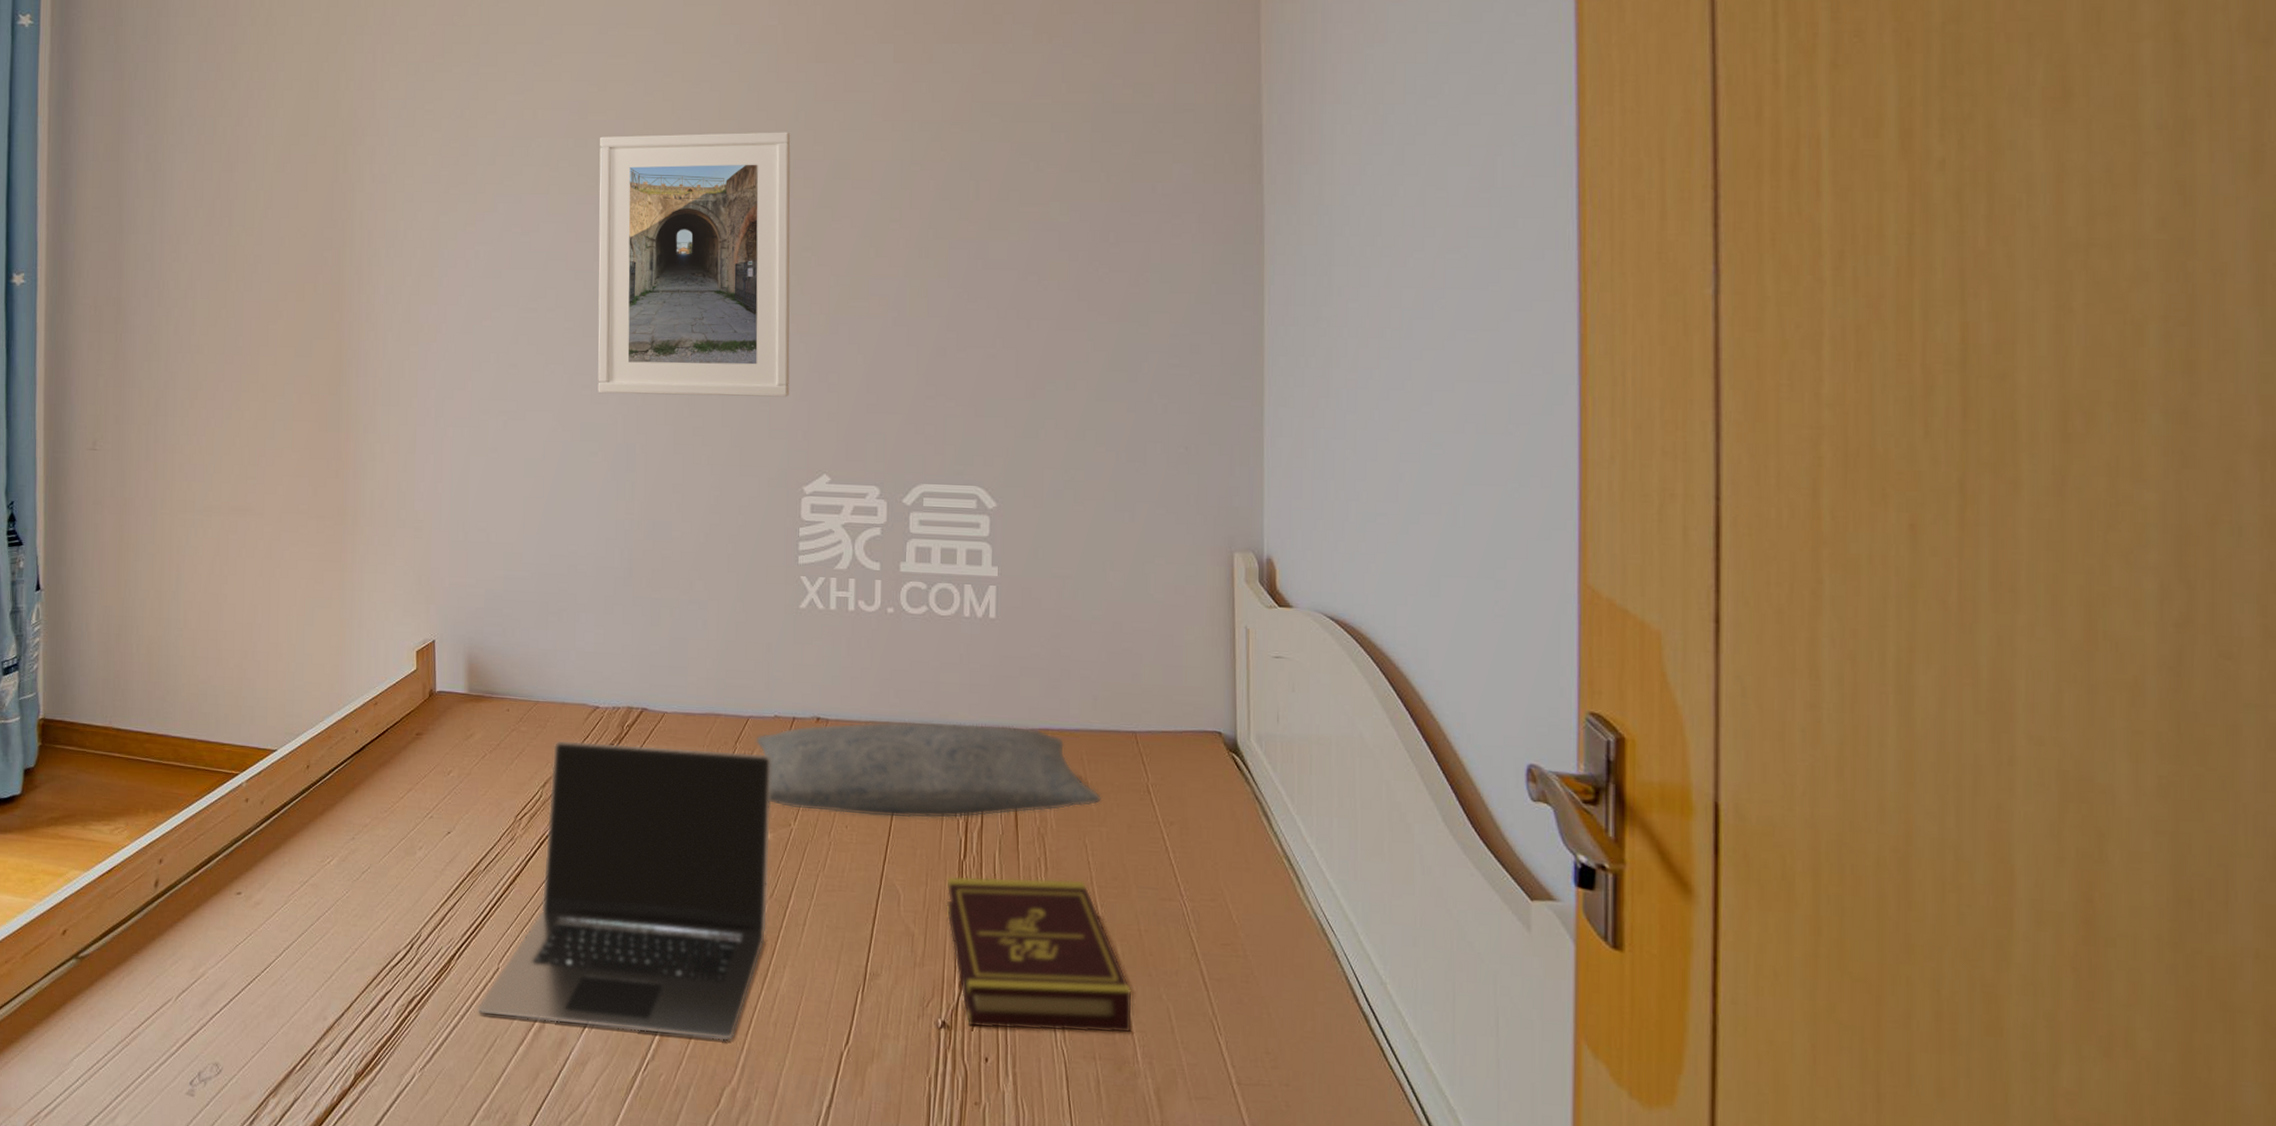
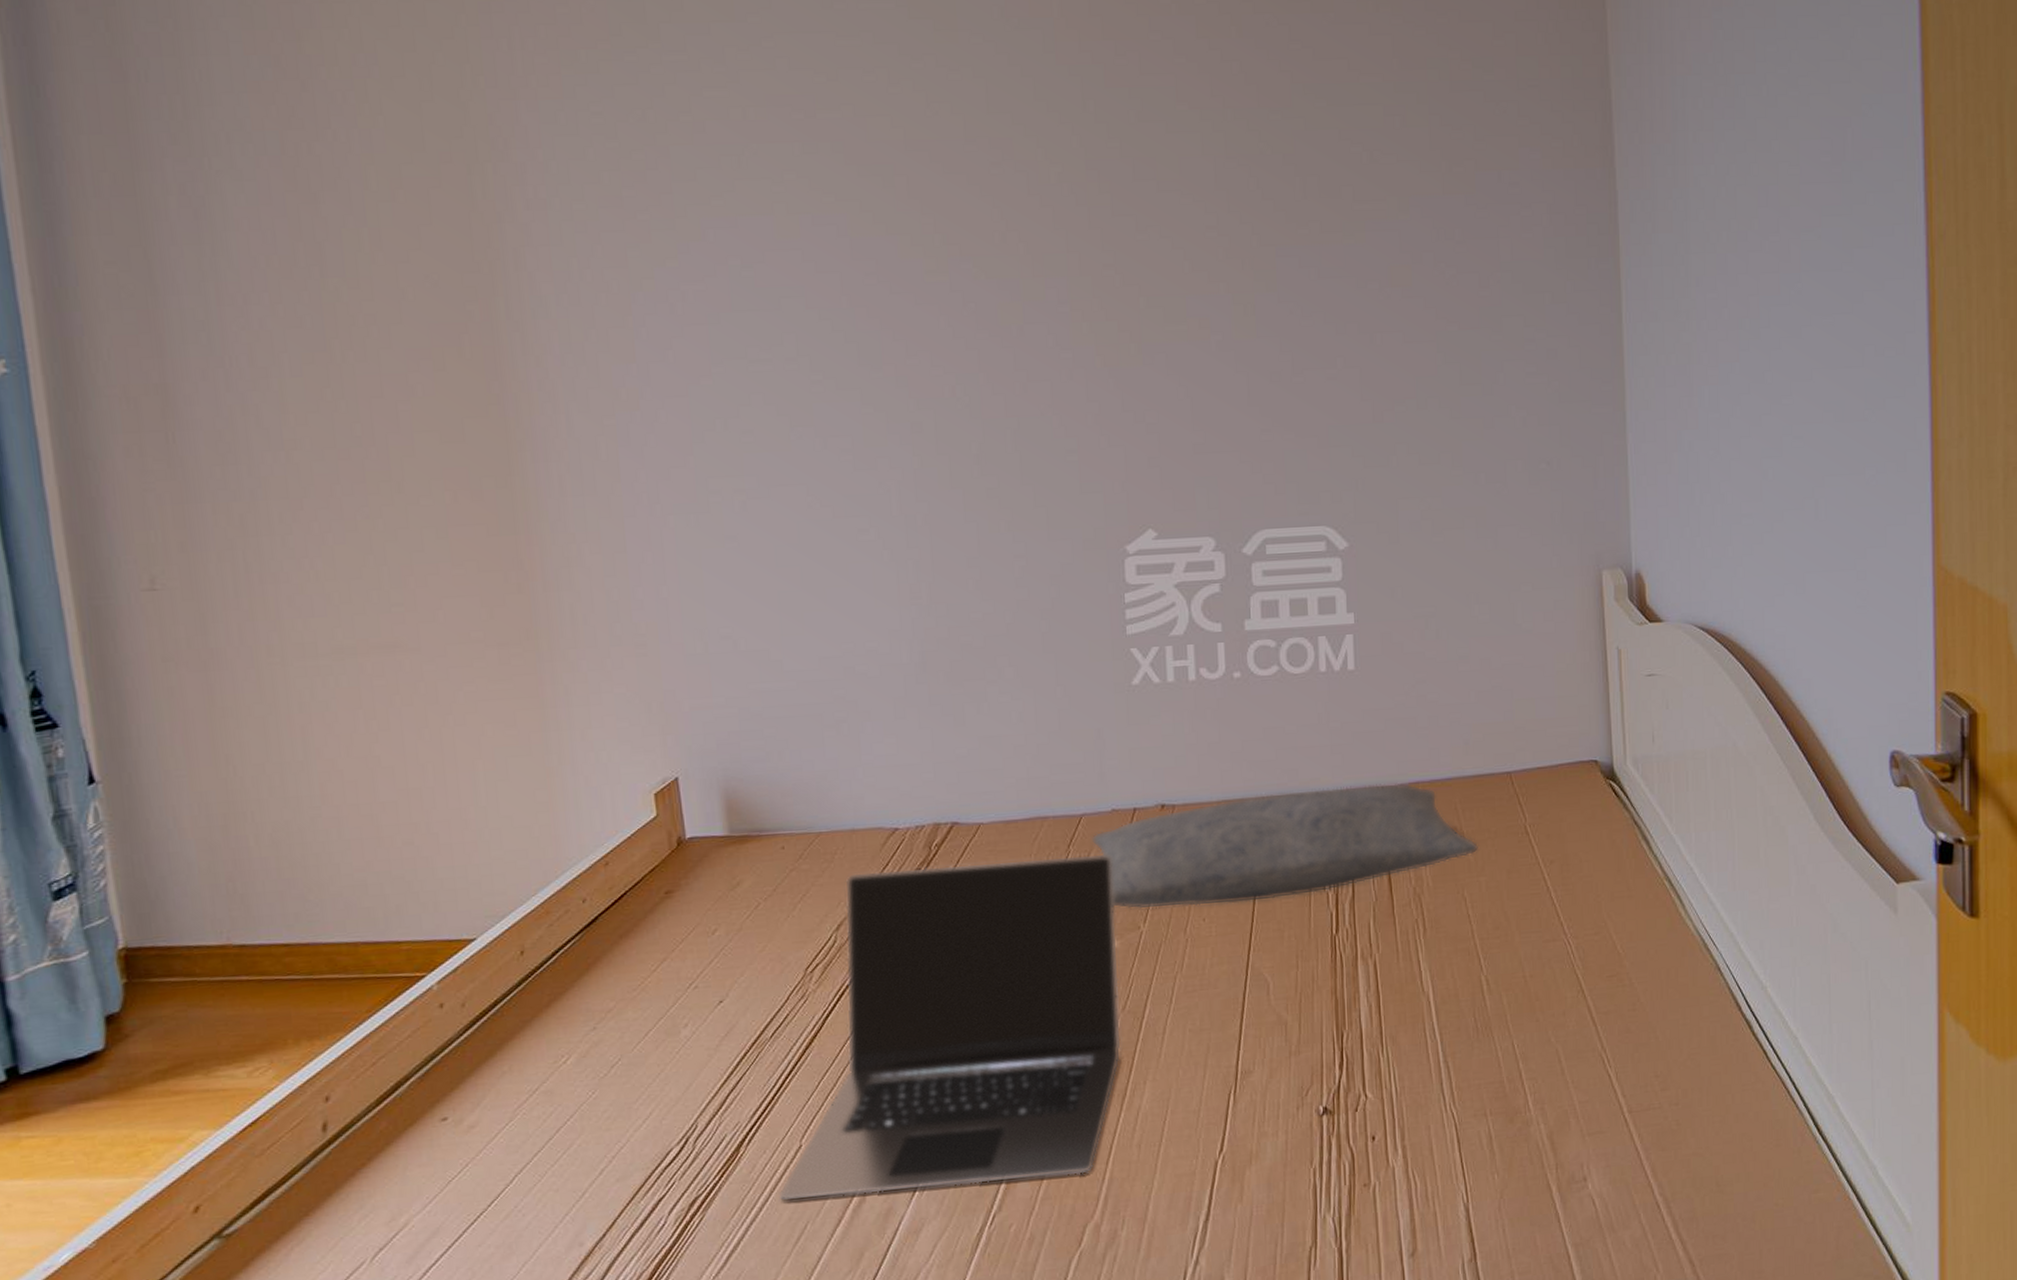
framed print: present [598,132,791,397] -> none [835,125,1100,458]
book: present [945,875,1133,1034] -> none [1317,934,1523,1108]

